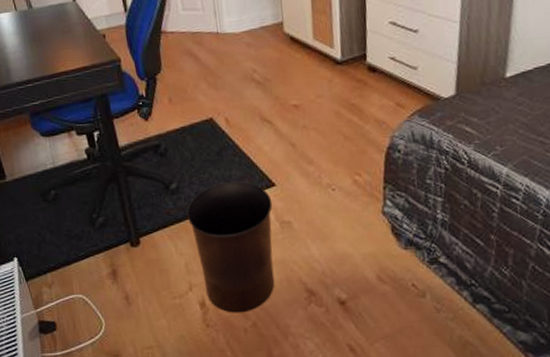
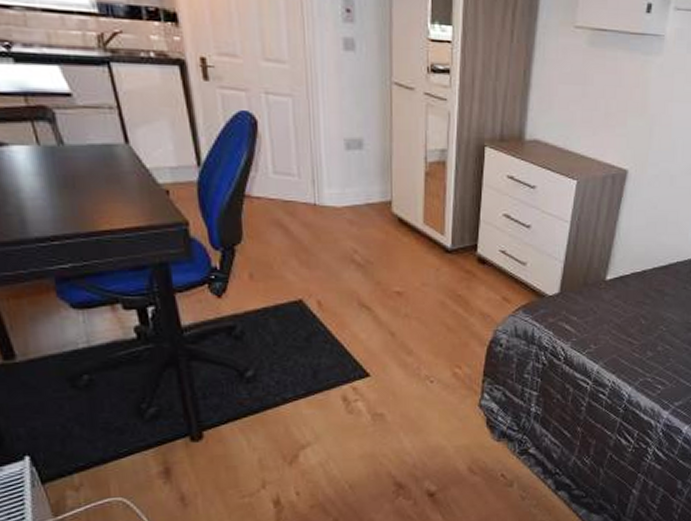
waste bin: present [187,180,275,313] -> none [264,370,365,510]

